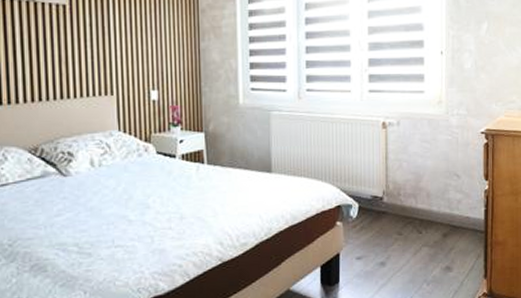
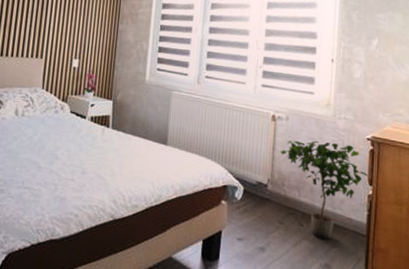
potted plant: none [394,142,484,243] -> present [280,140,369,240]

